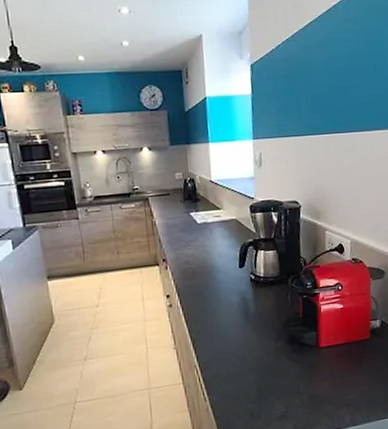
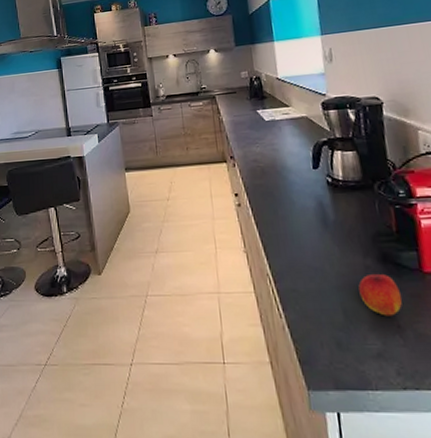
peach: none [270,353,303,386] -> present [358,273,403,316]

